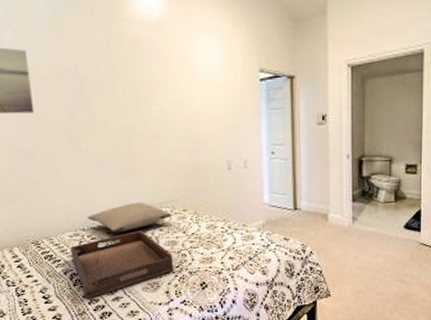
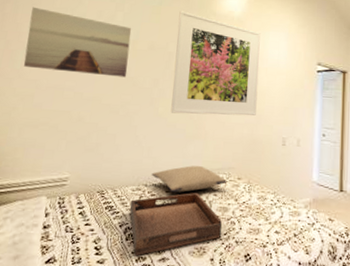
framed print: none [82,20,194,149] -> present [170,10,261,116]

